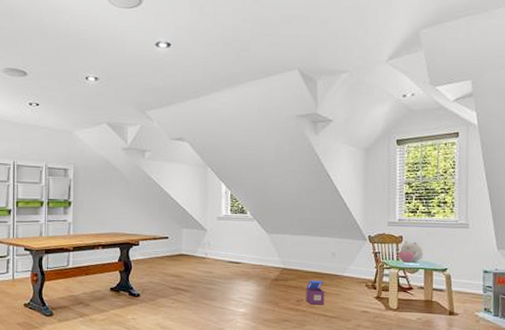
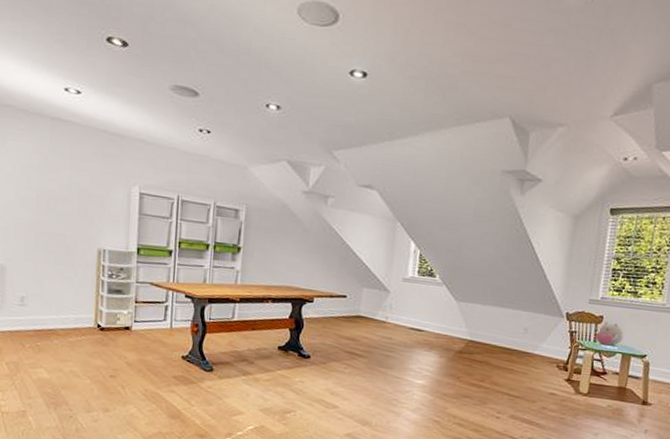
toy box: present [296,280,325,305] -> none [479,355,512,384]

